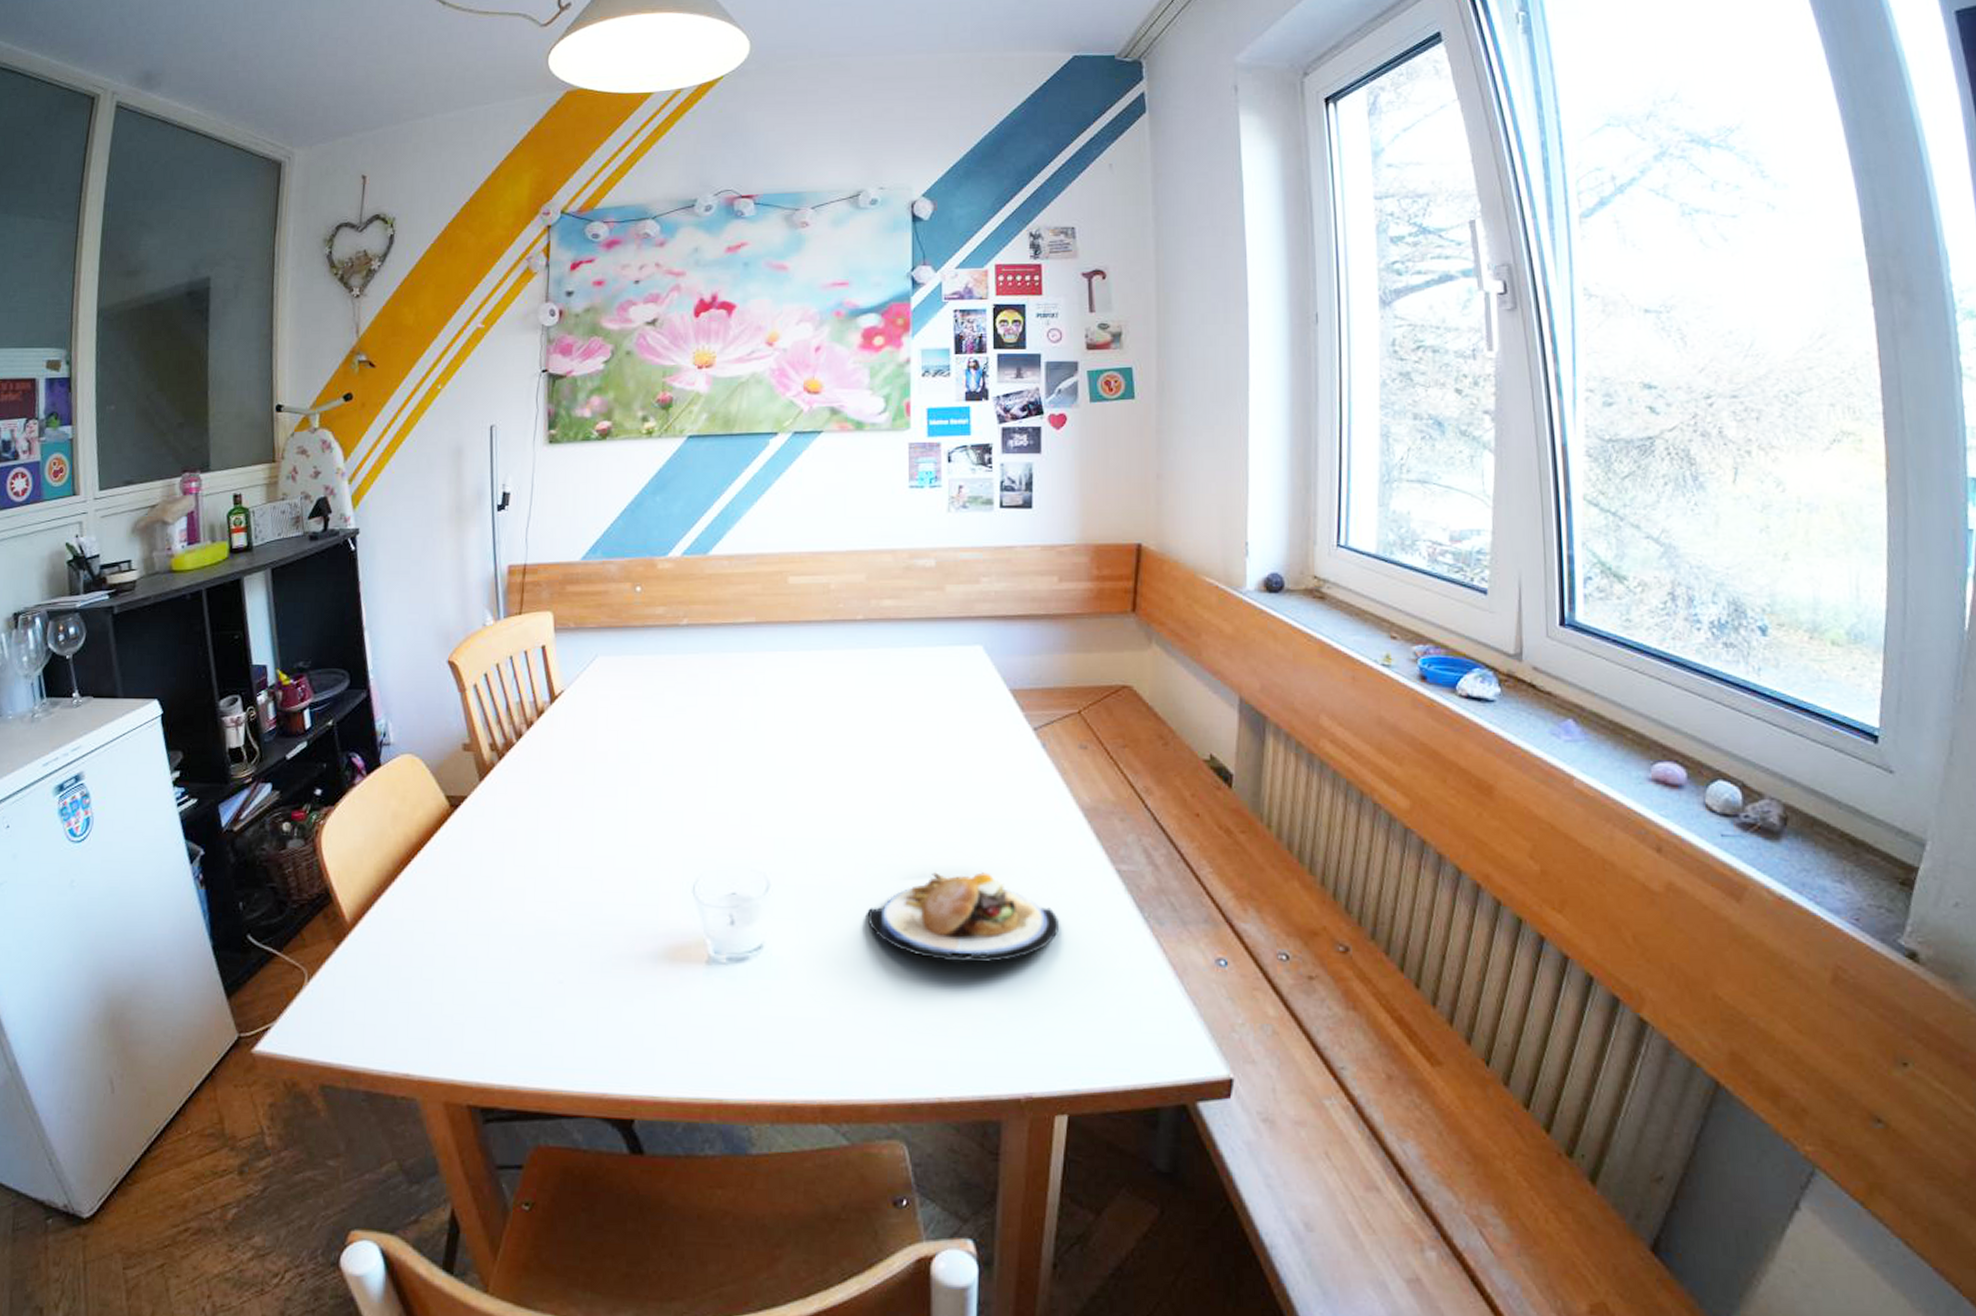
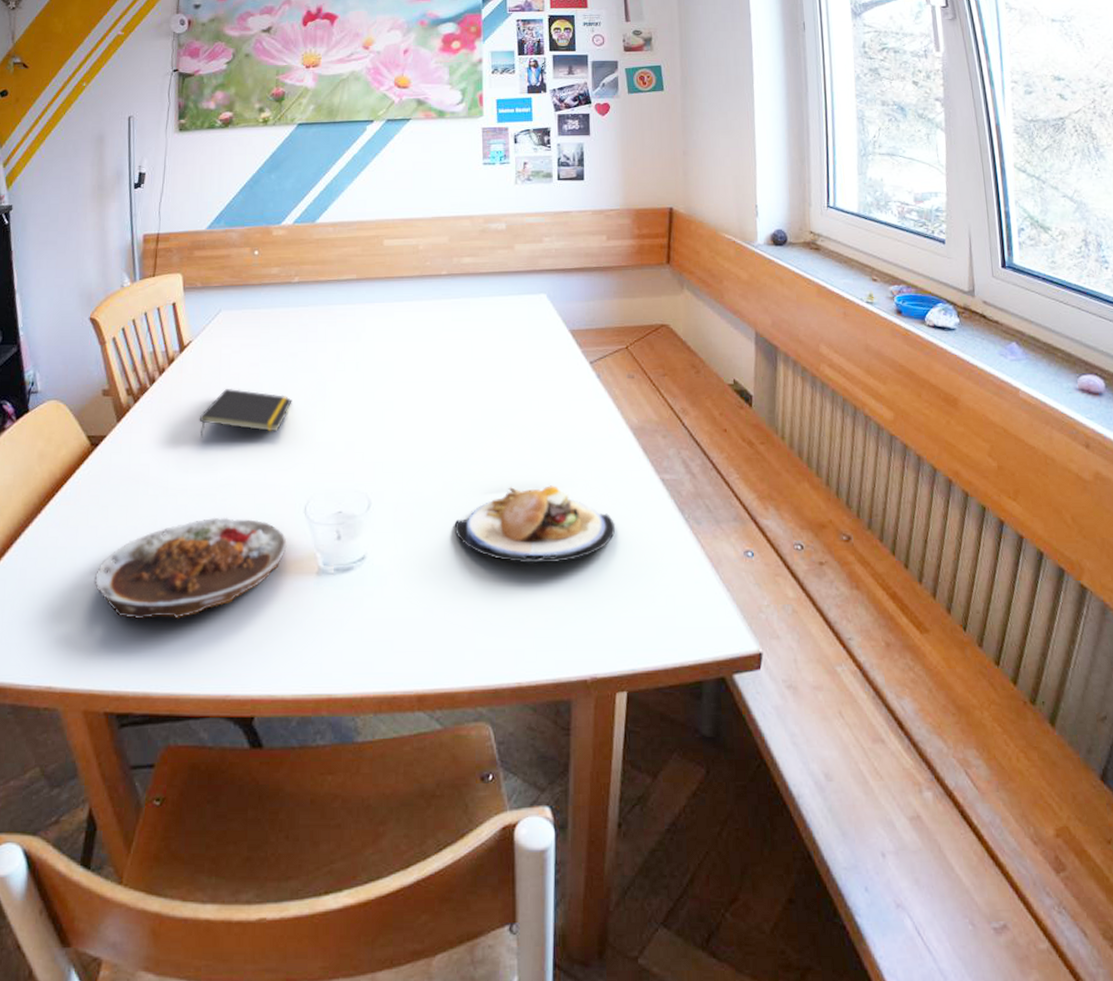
plate: none [455,893,672,1006] -> present [94,517,287,620]
notepad: none [572,747,679,803] -> present [199,389,292,438]

